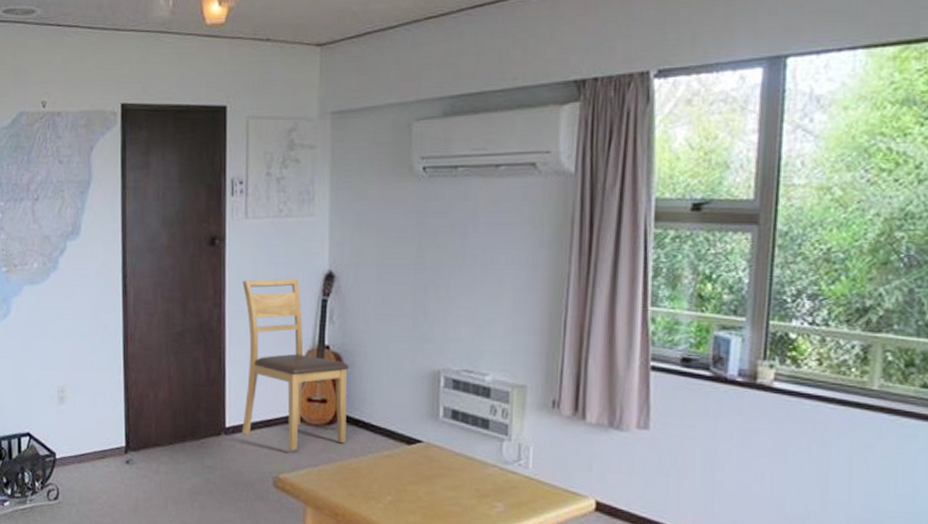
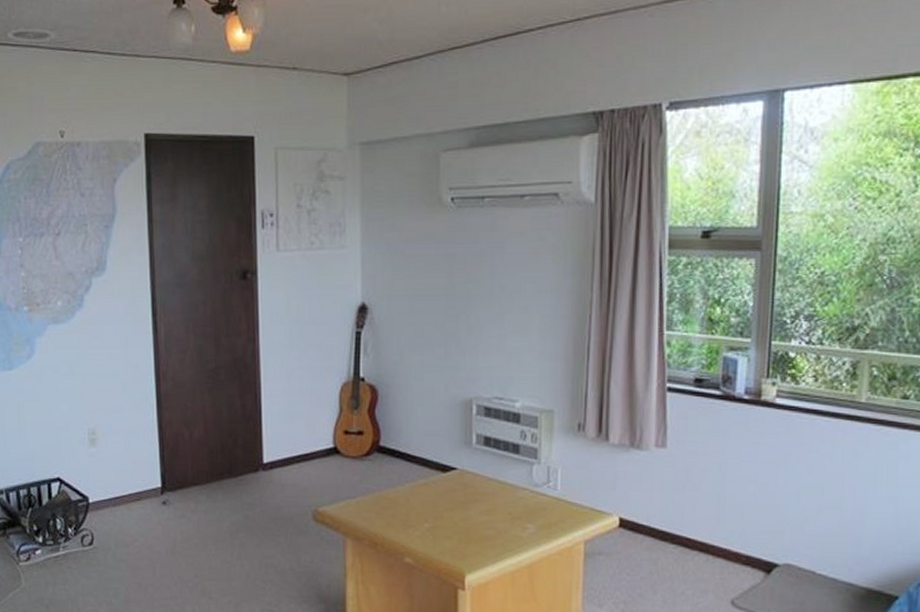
chair: present [242,278,349,451] -> none [276,311,384,483]

